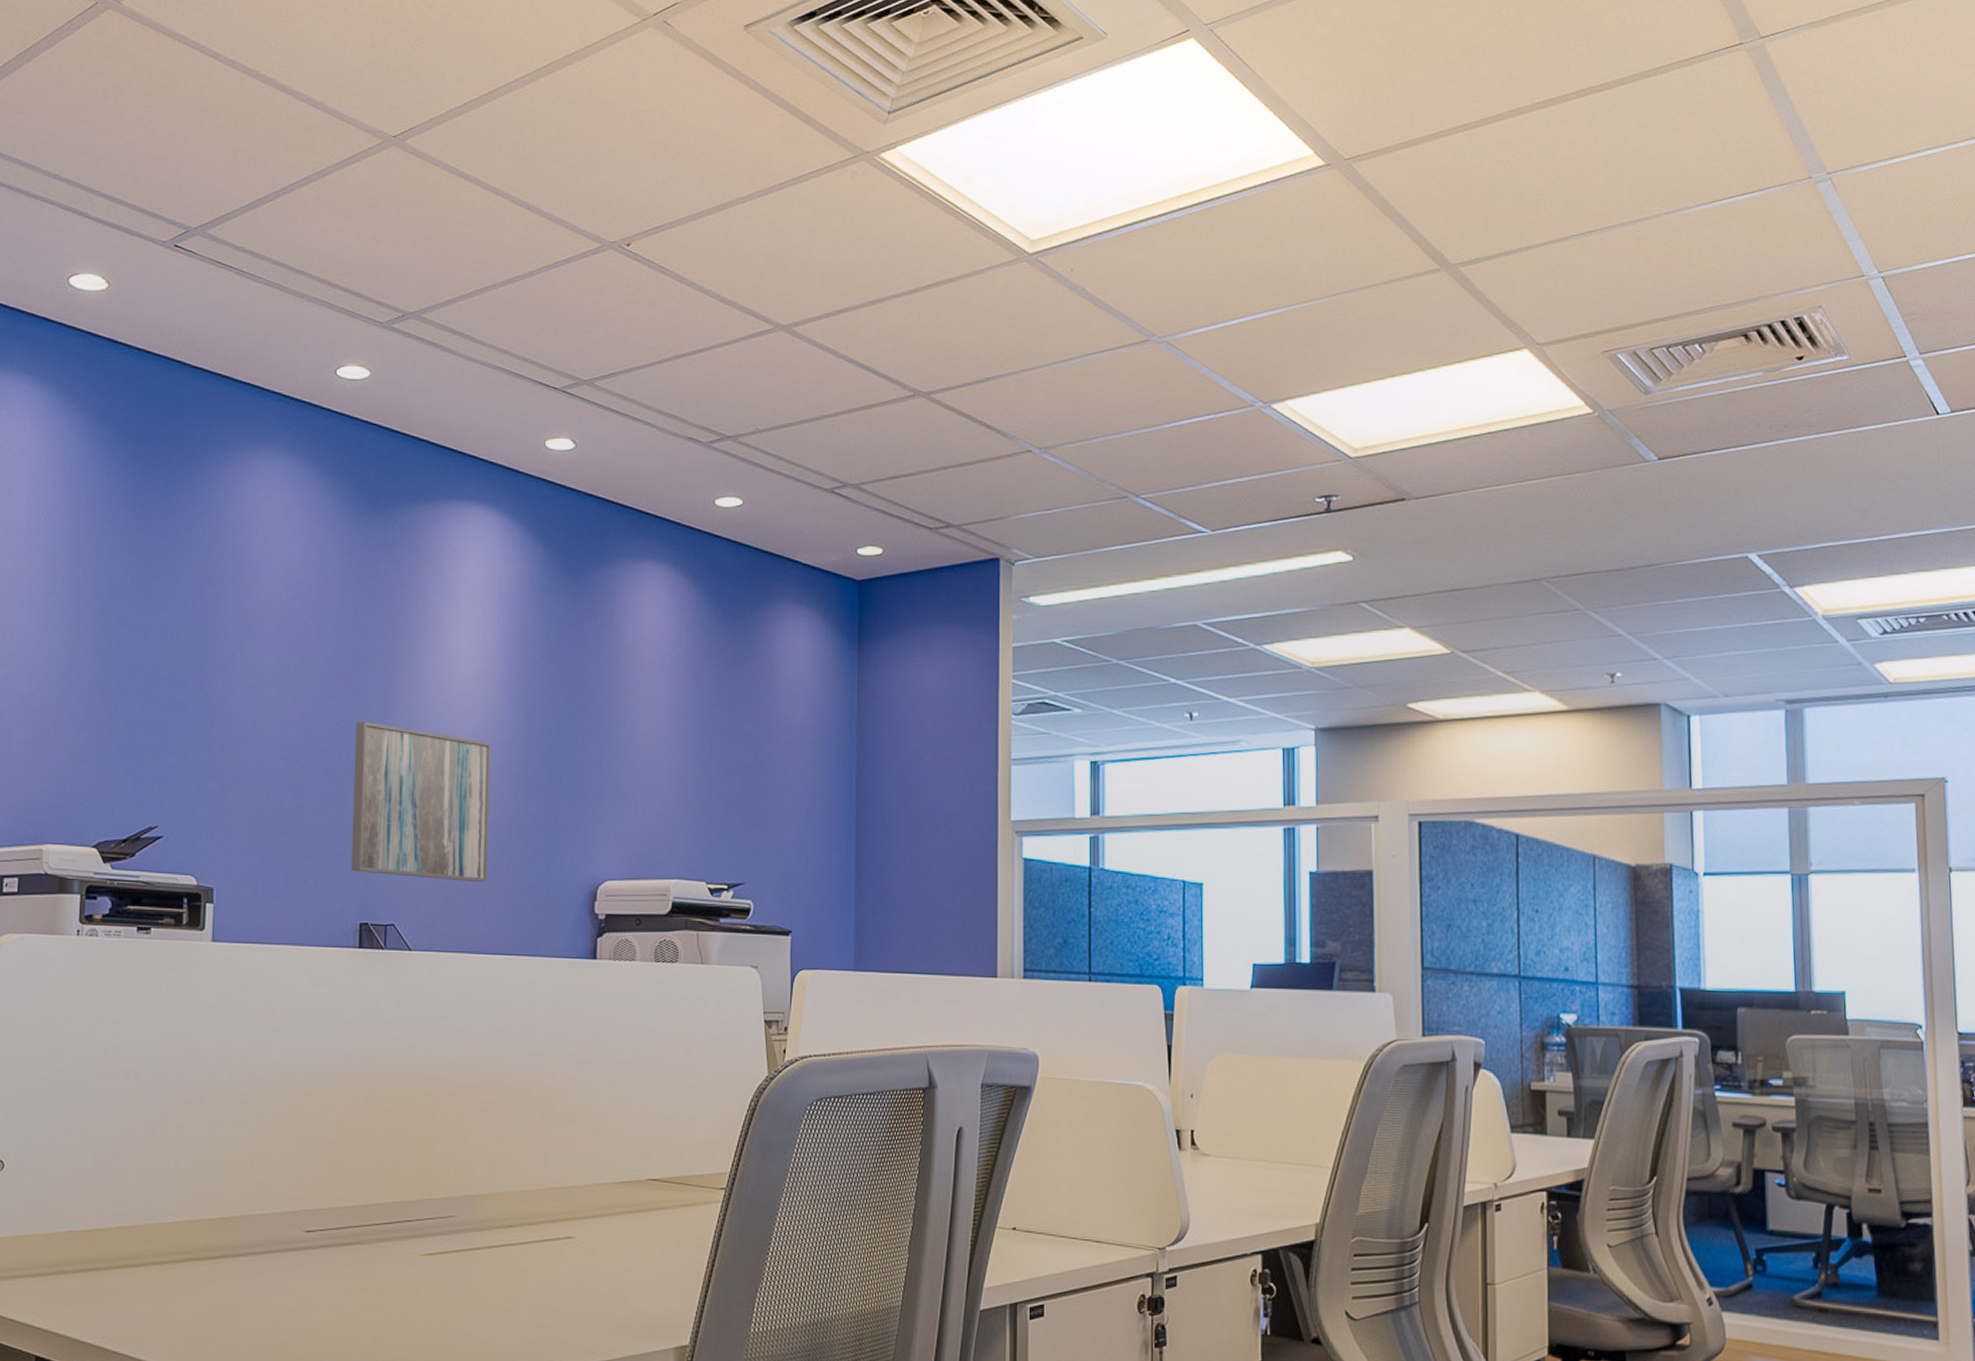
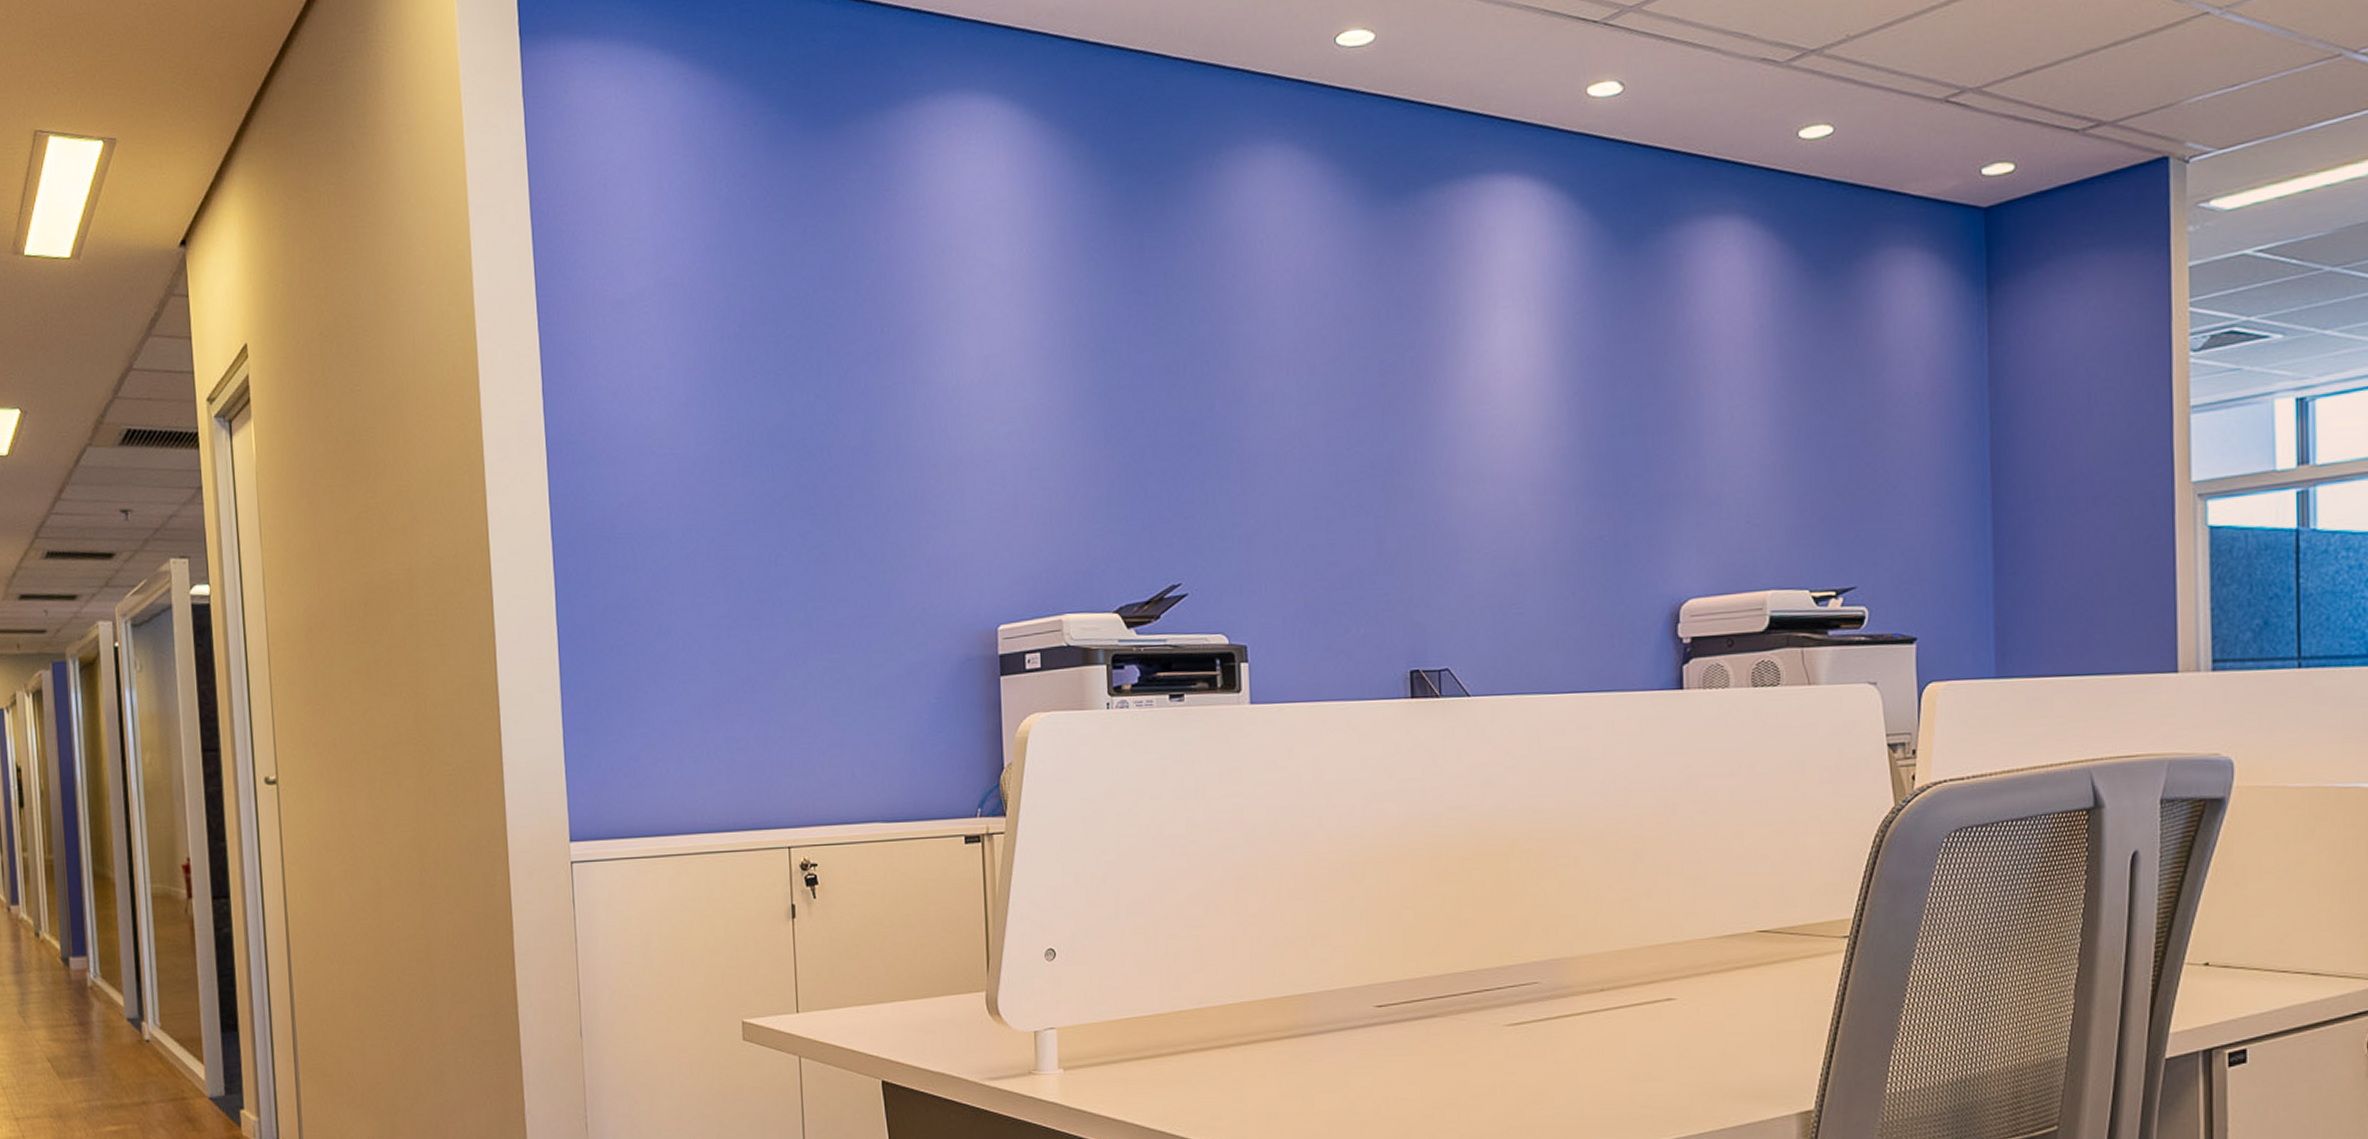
wall art: present [350,721,491,882] -> none [1389,443,1551,615]

